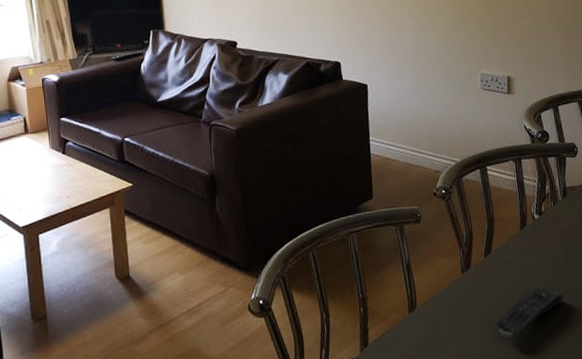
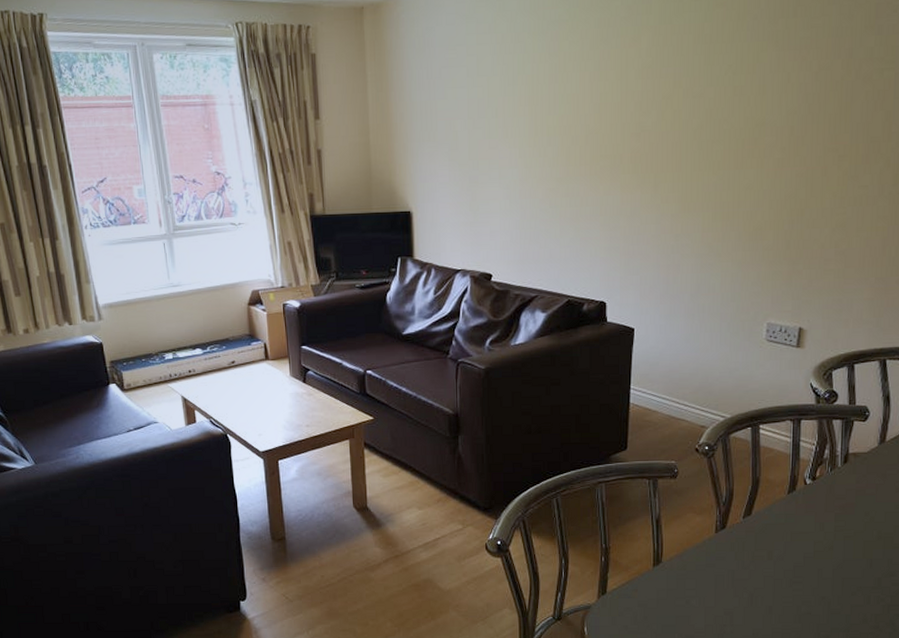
remote control: present [496,286,564,338] -> none [746,553,825,600]

